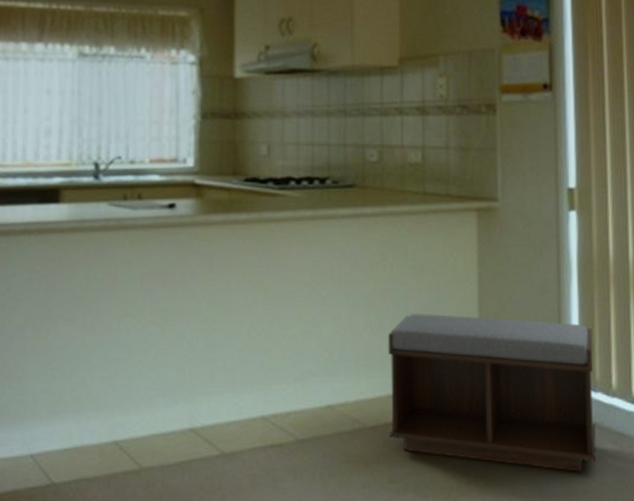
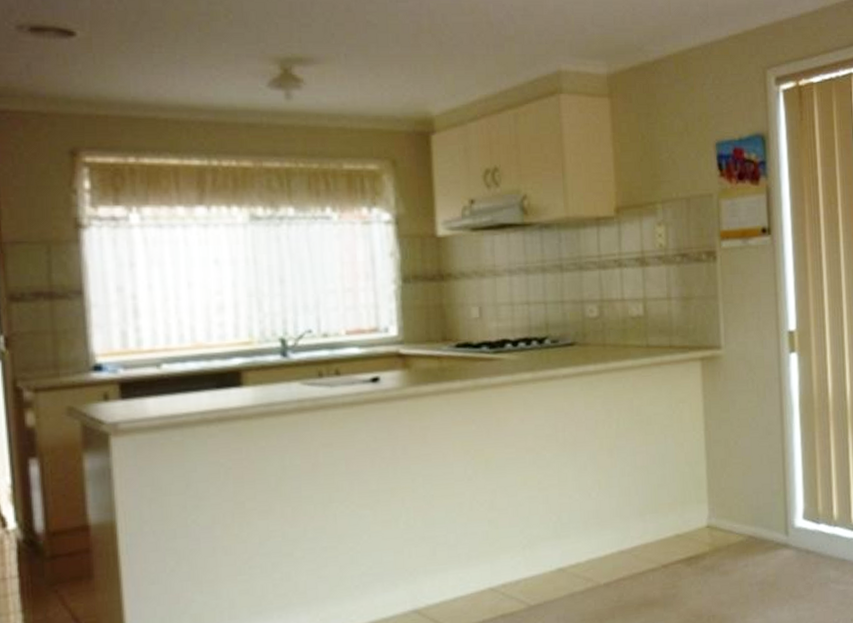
bench: present [387,313,596,472] -> none [616,461,821,603]

